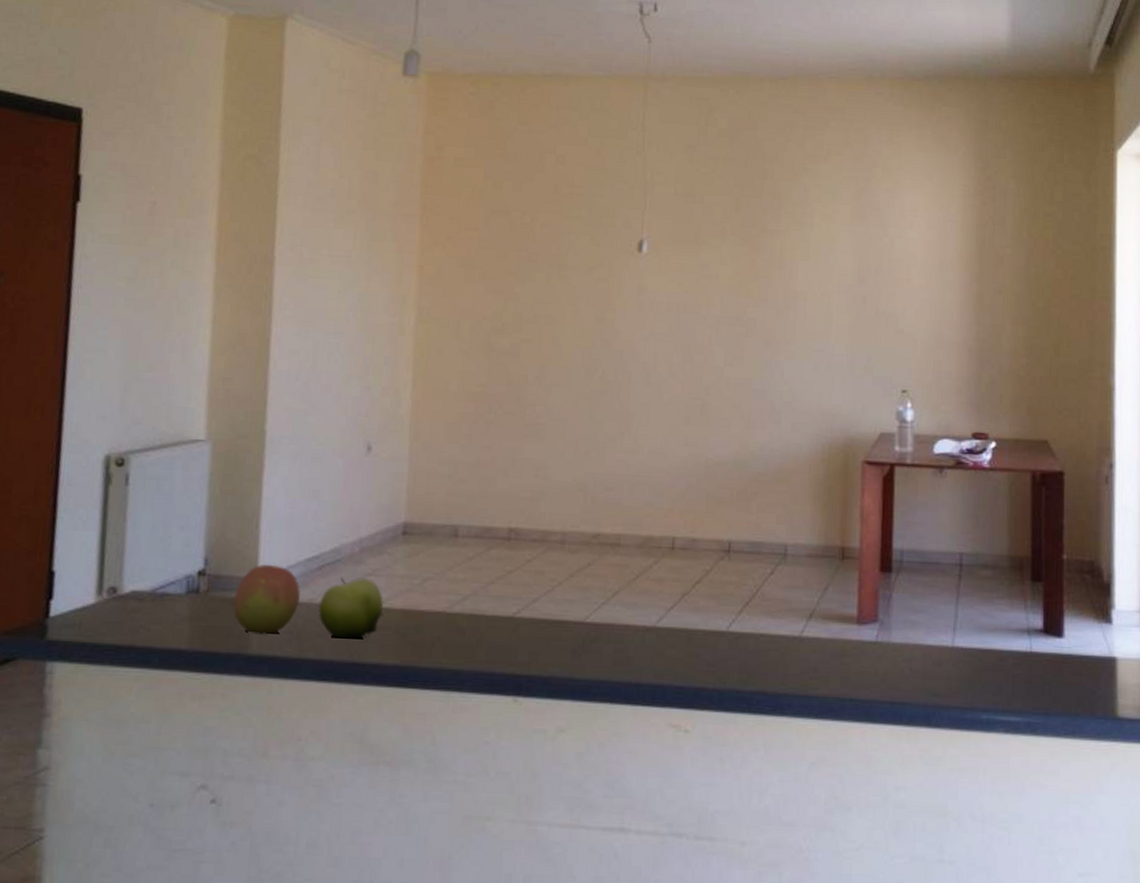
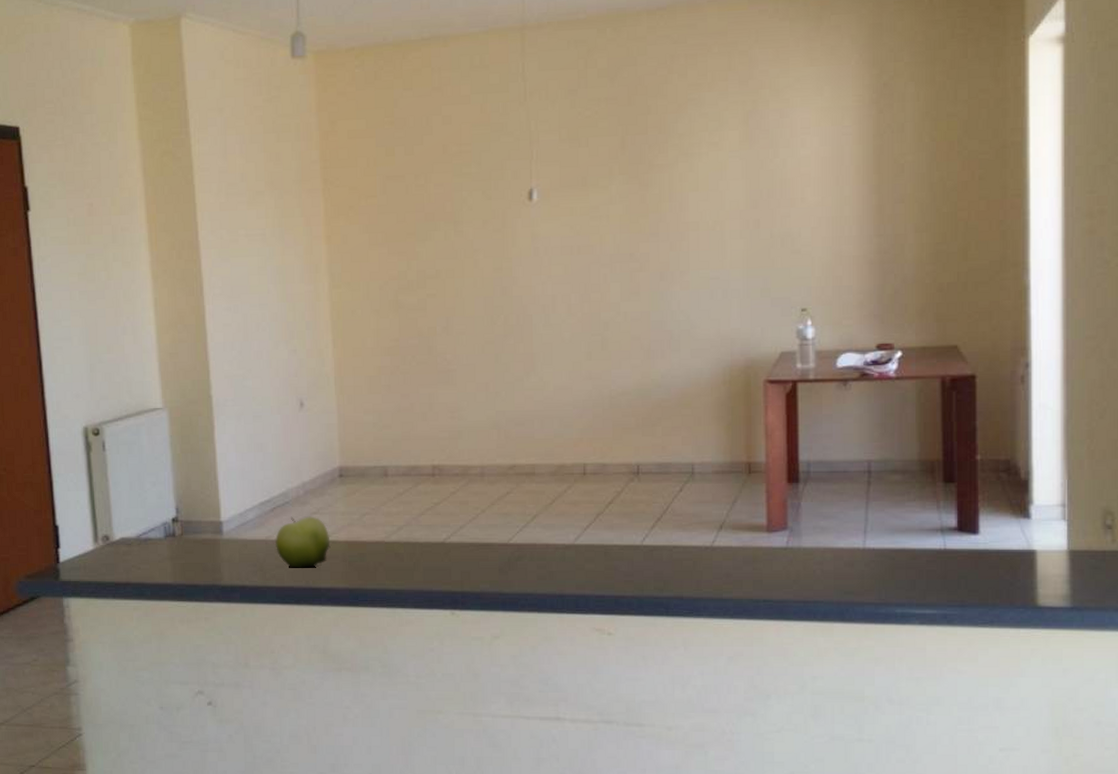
fruit: present [233,564,301,635] -> none [204,510,260,568]

